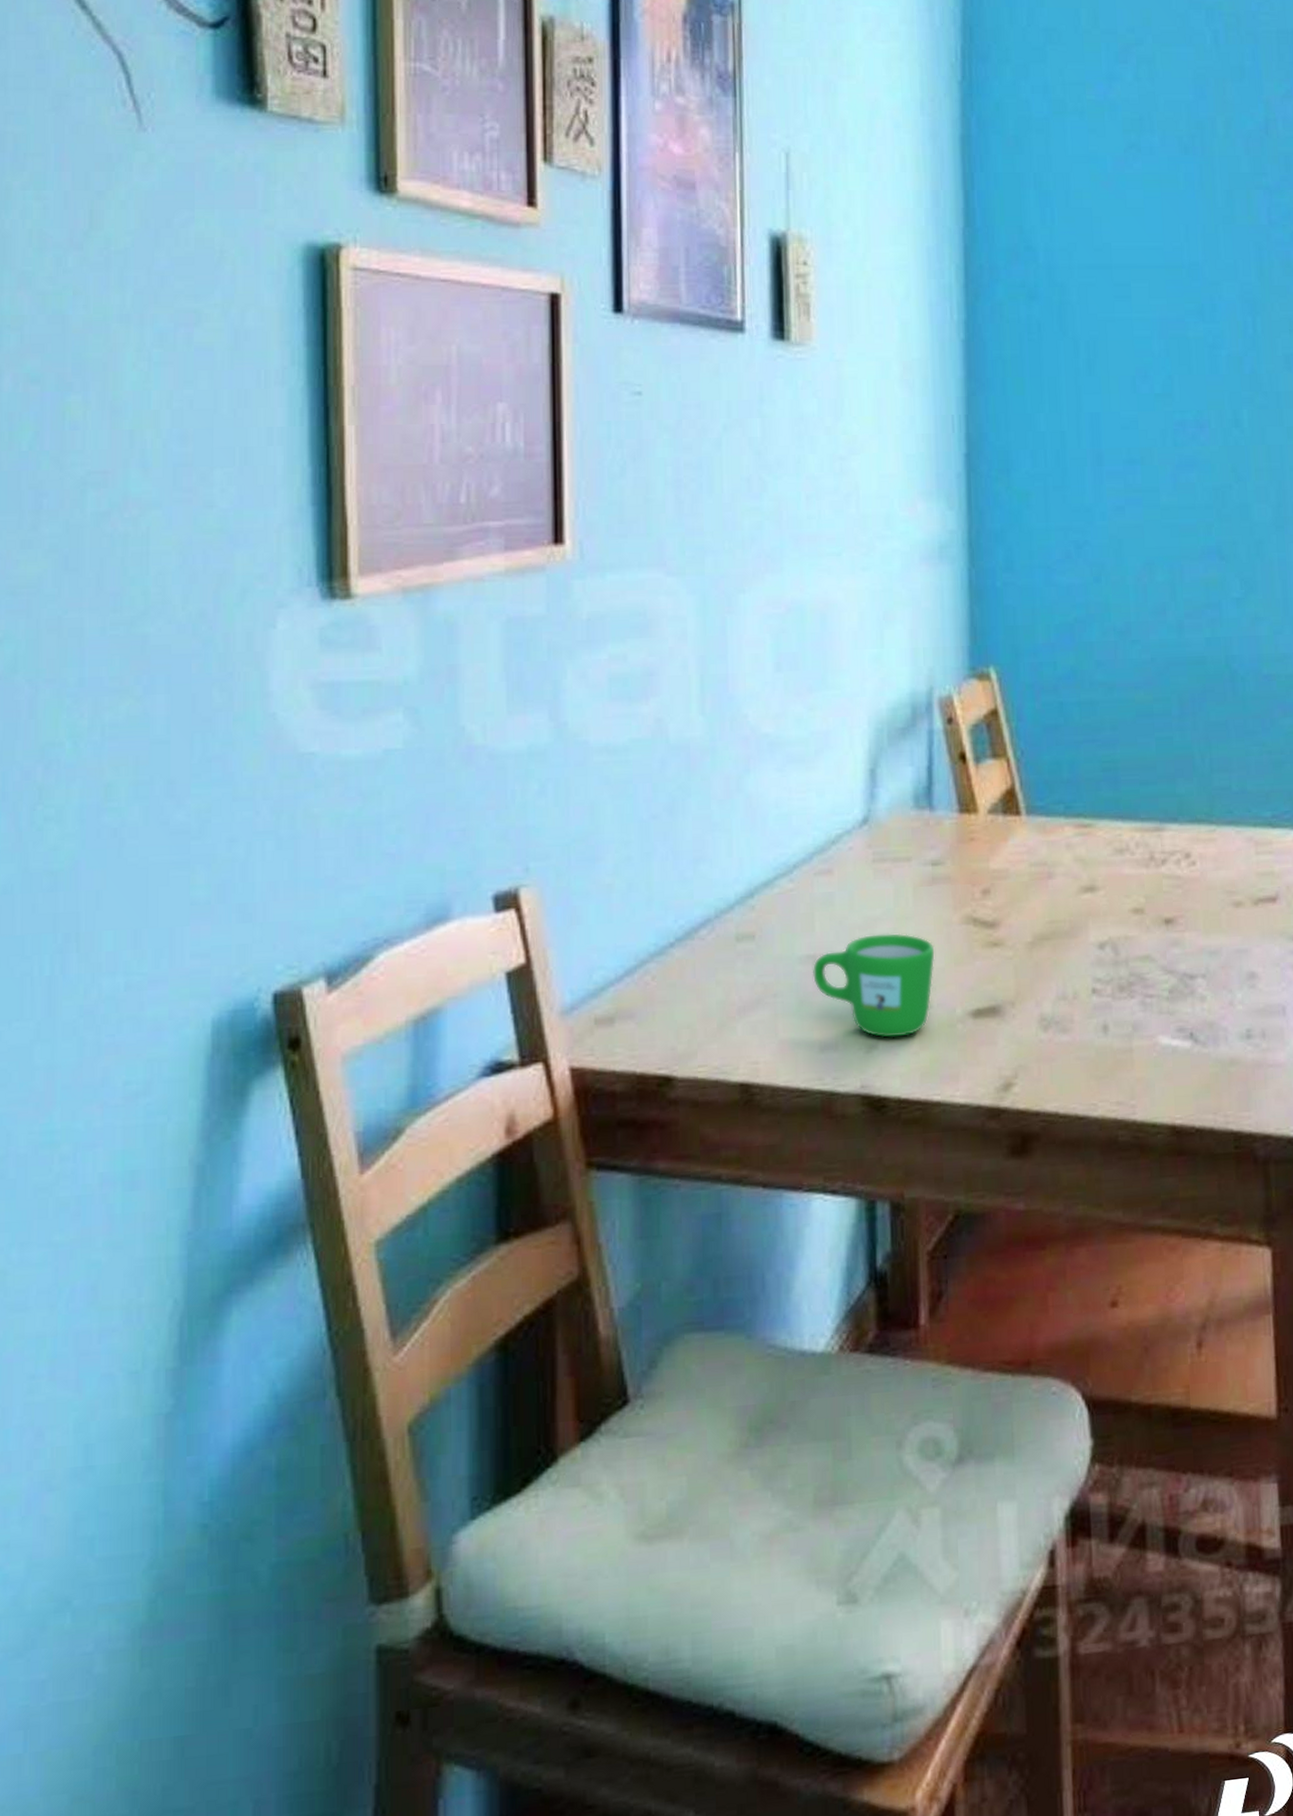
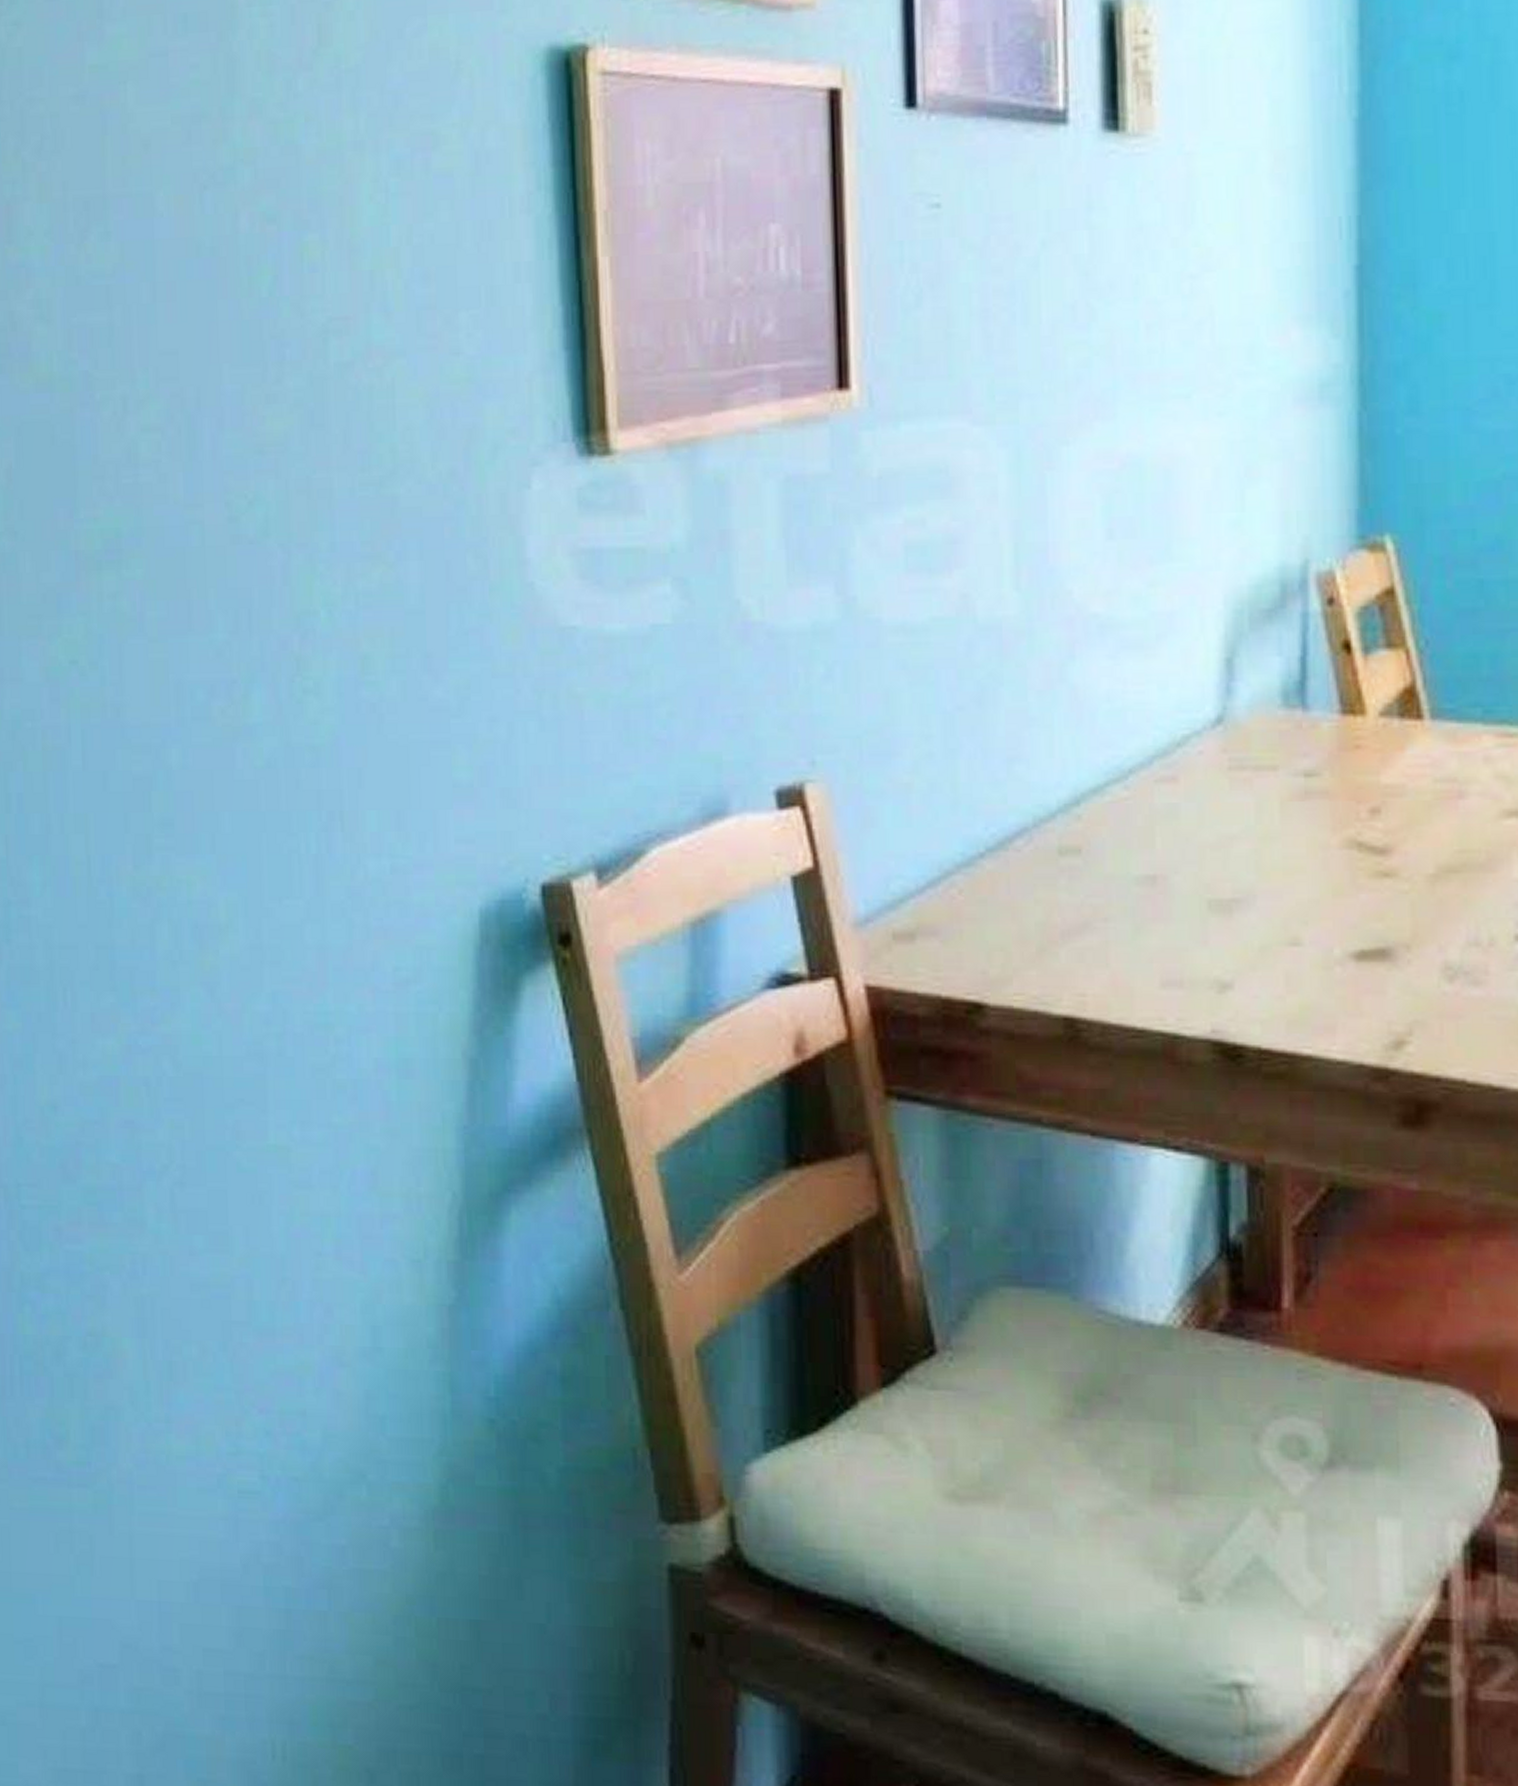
mug: present [813,933,935,1038] -> none [1152,855,1307,977]

